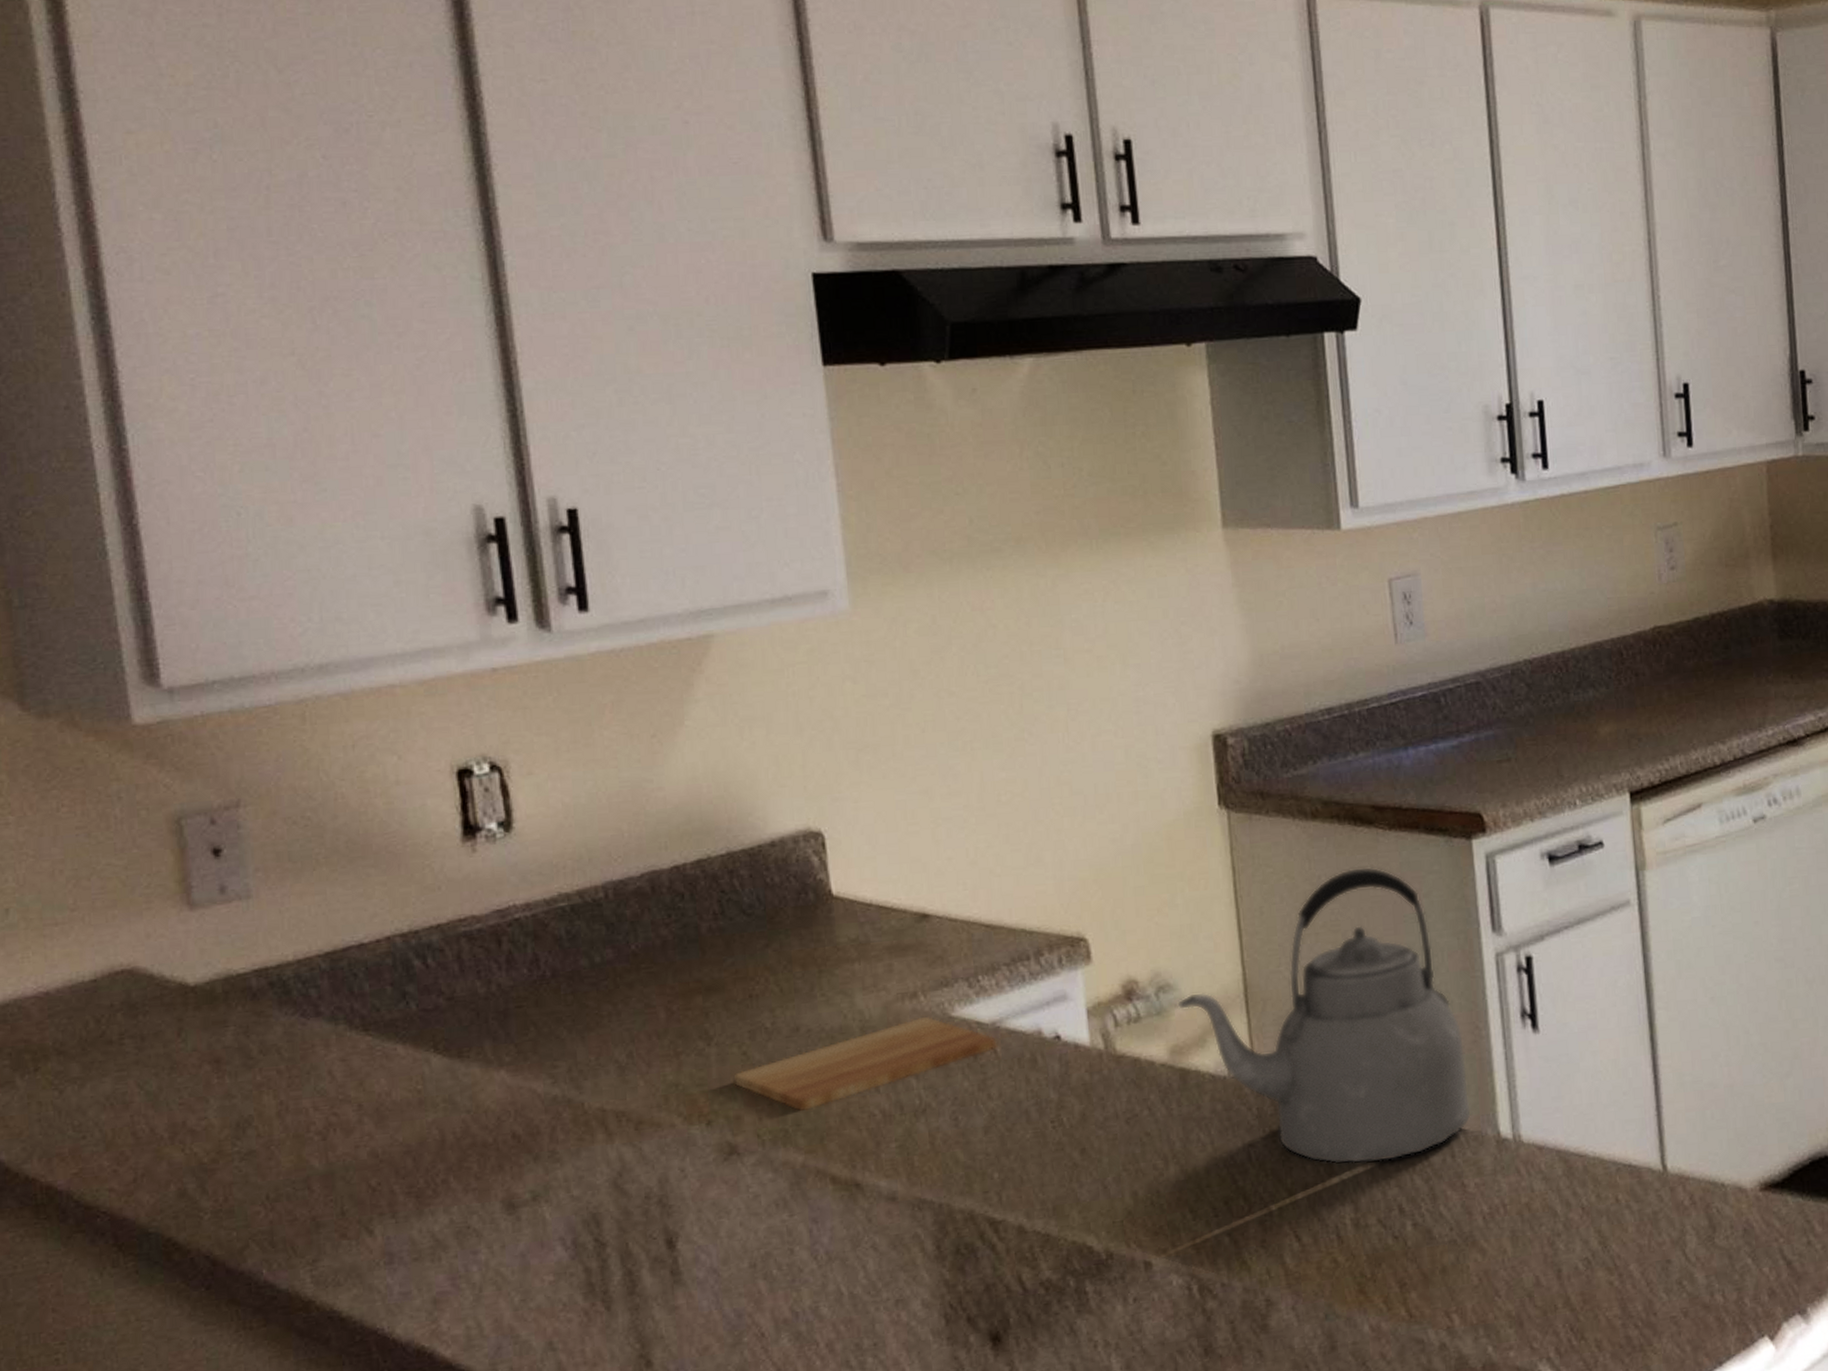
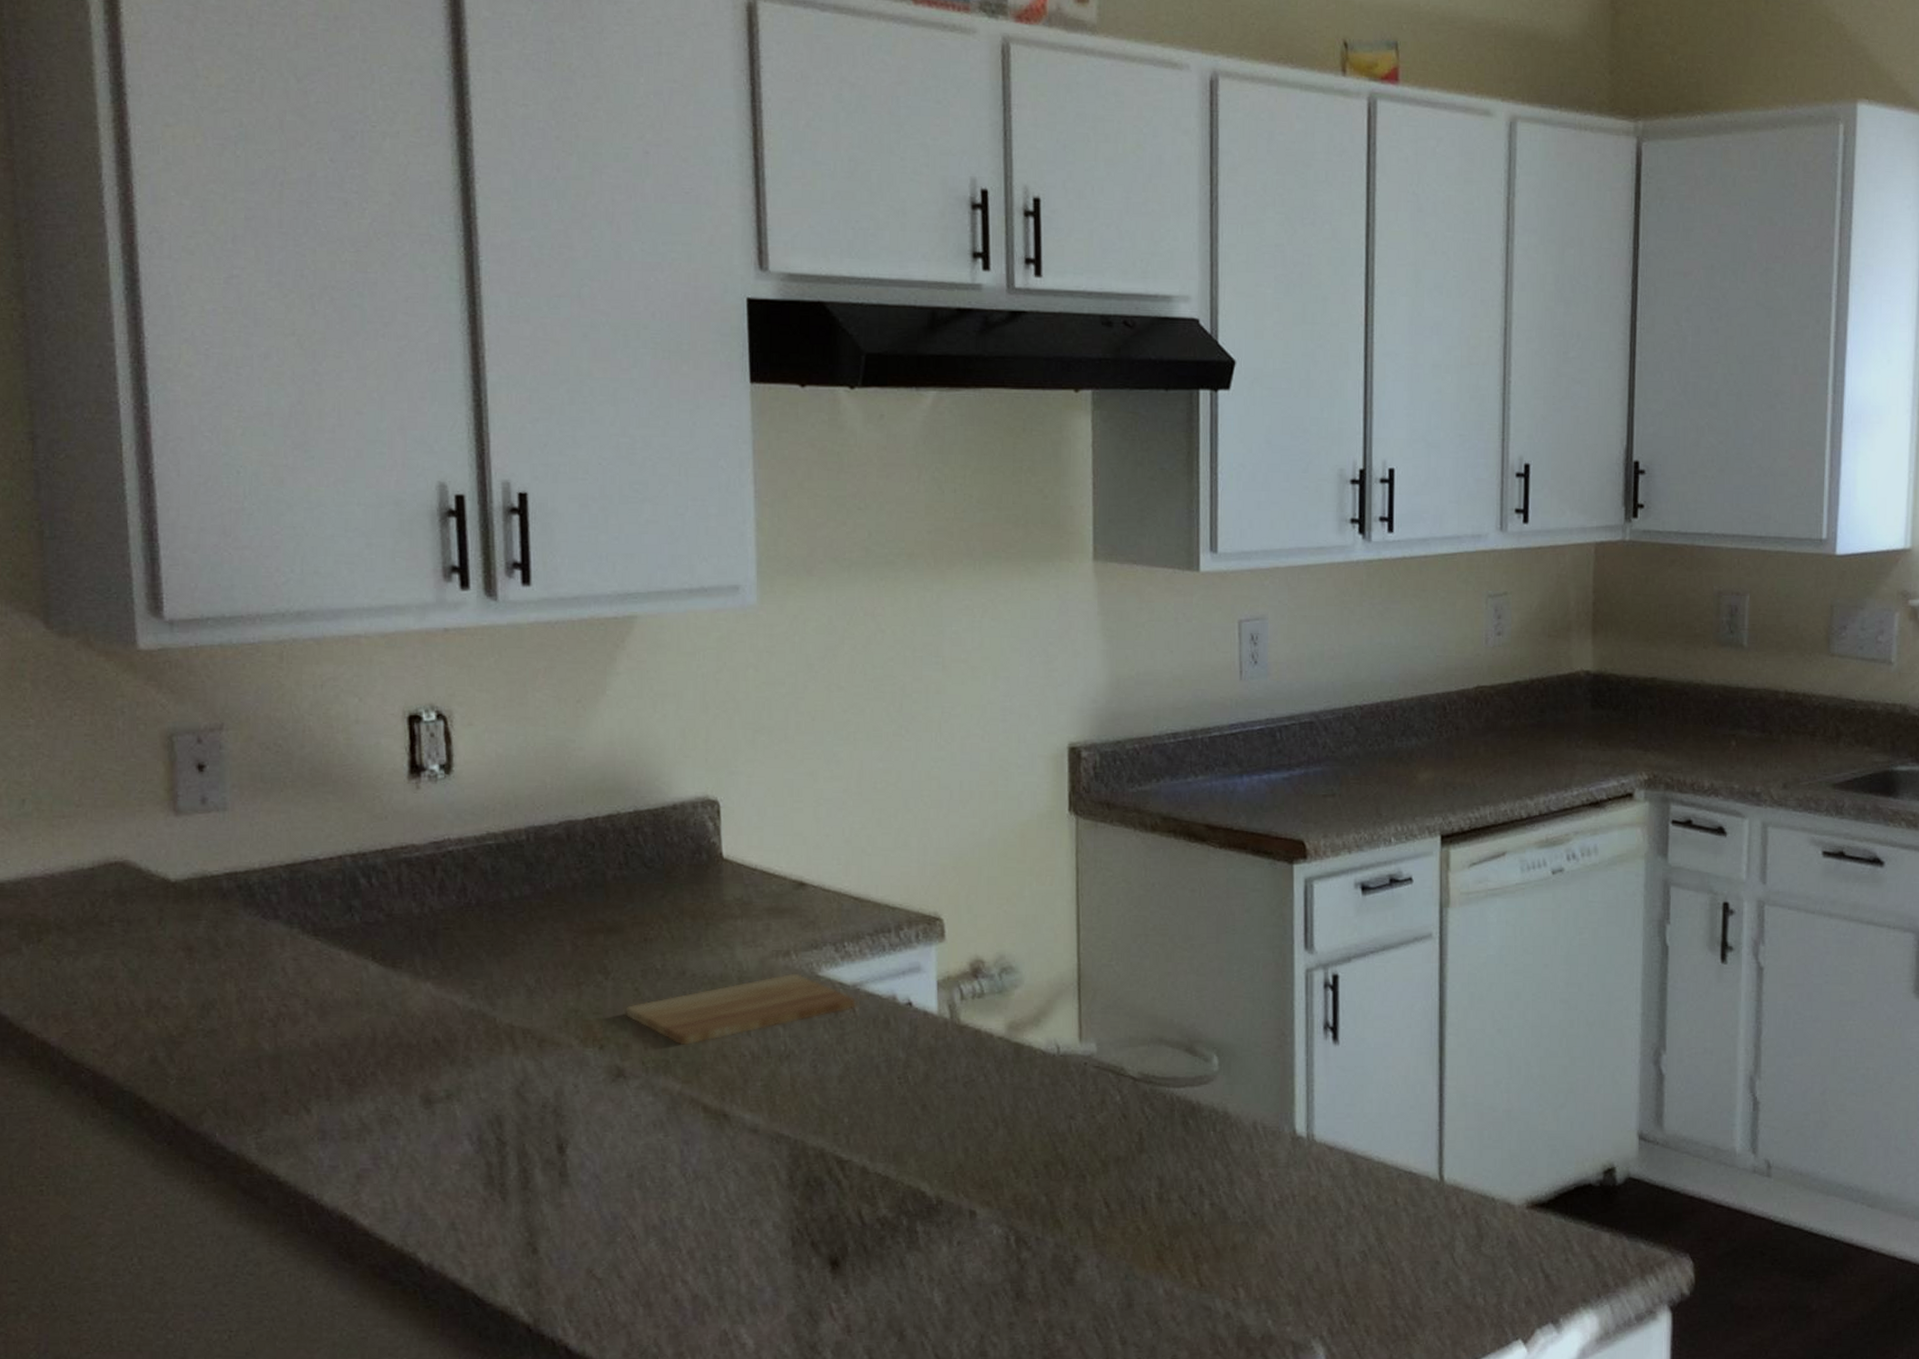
kettle: present [1177,866,1472,1165] -> none [1017,879,1272,1145]

